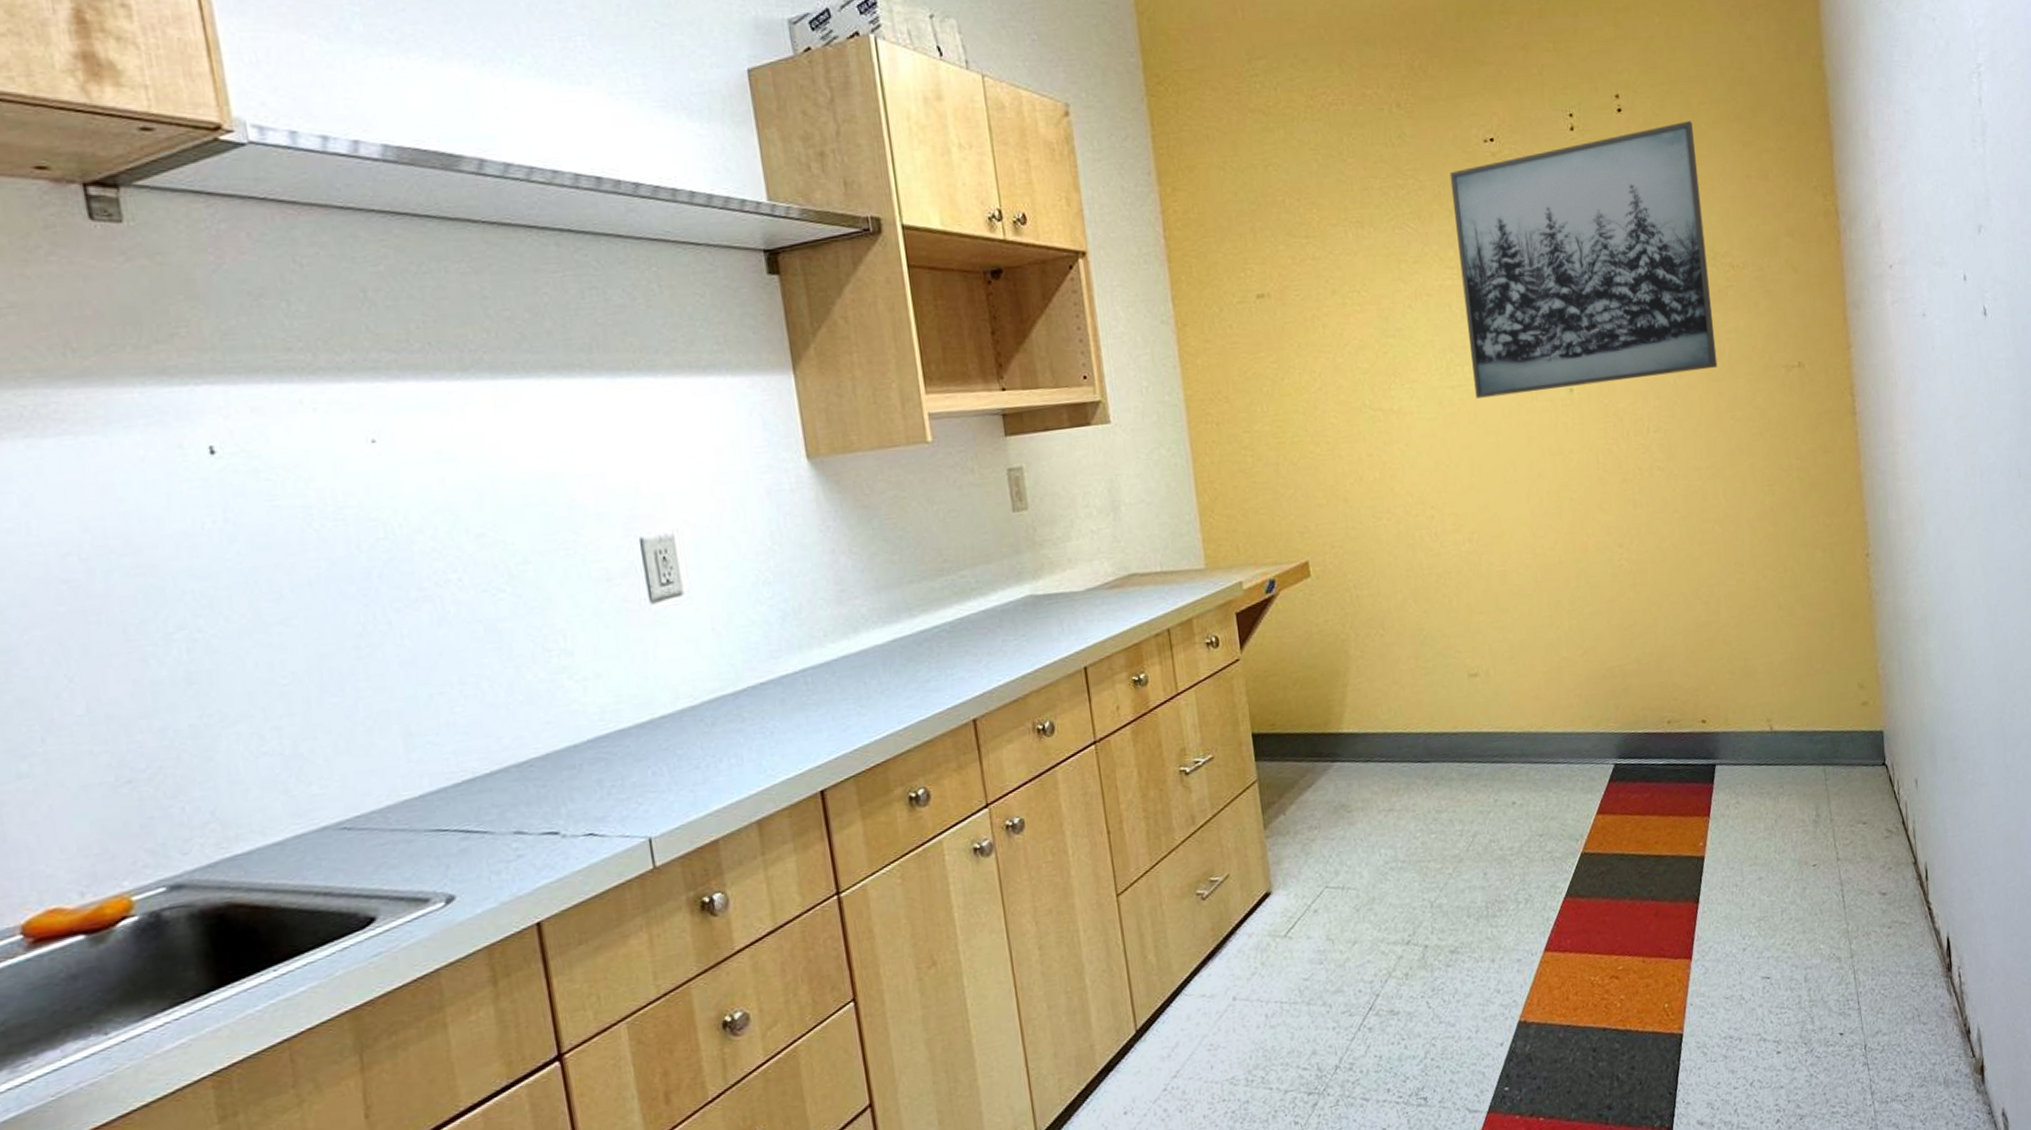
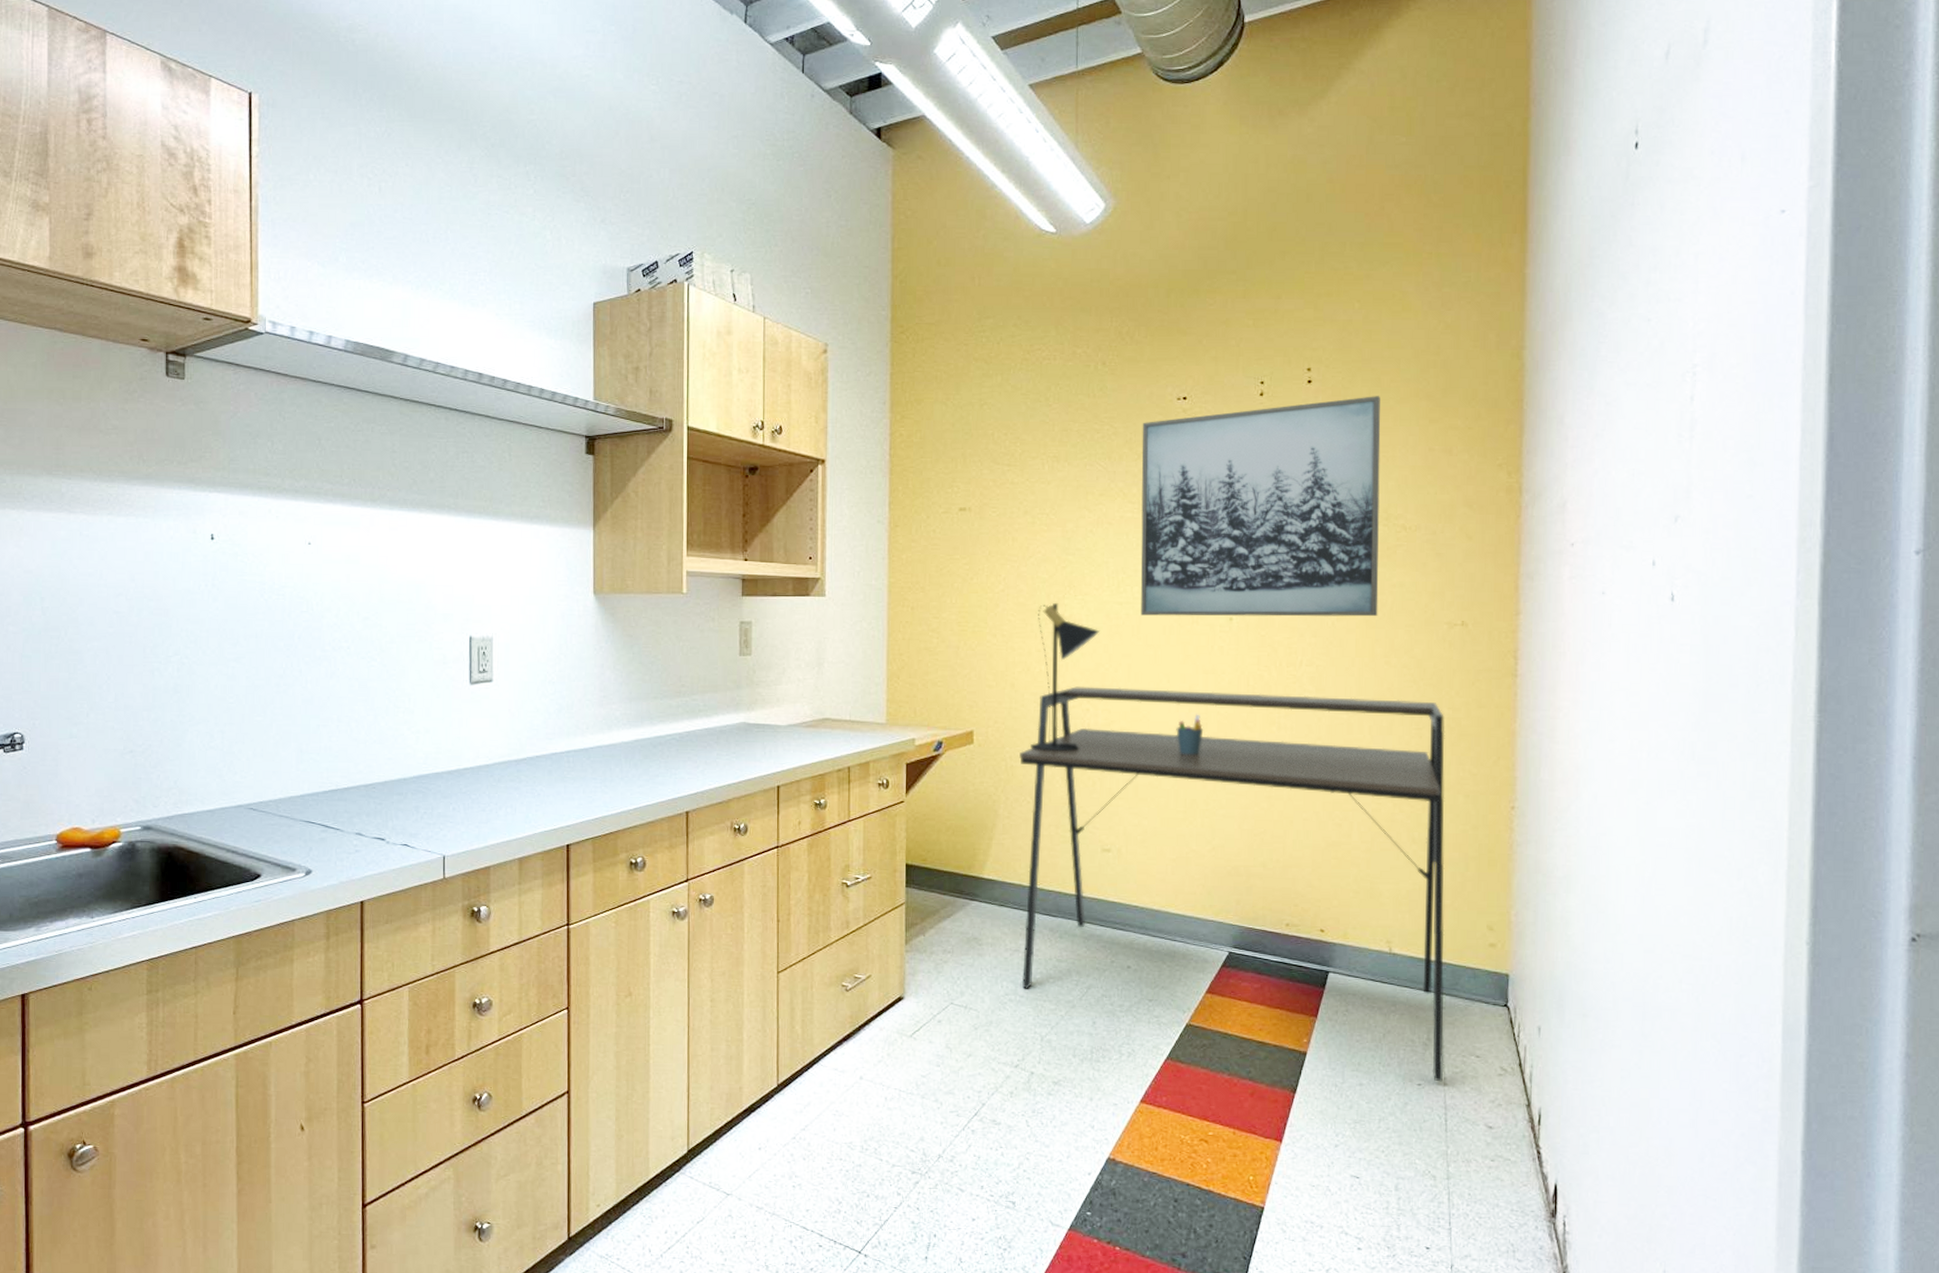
table lamp: none [1363,395,1435,573] -> present [1030,602,1100,752]
desk: none [1364,454,1836,858] -> present [1019,686,1445,1082]
pen holder: none [1529,503,1559,551] -> present [1176,714,1204,755]

